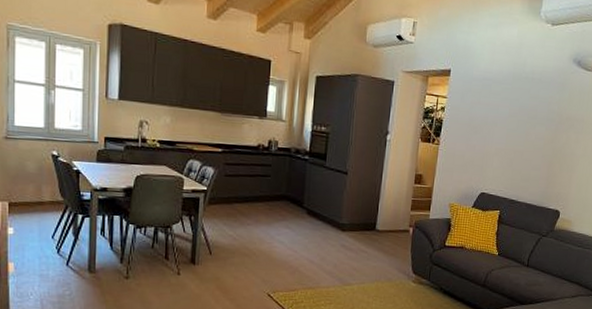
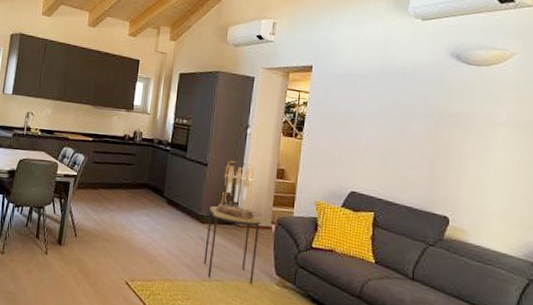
side table: none [345,214,399,285] -> present [203,206,261,285]
table lamp: none [356,167,401,224] -> present [216,160,263,219]

